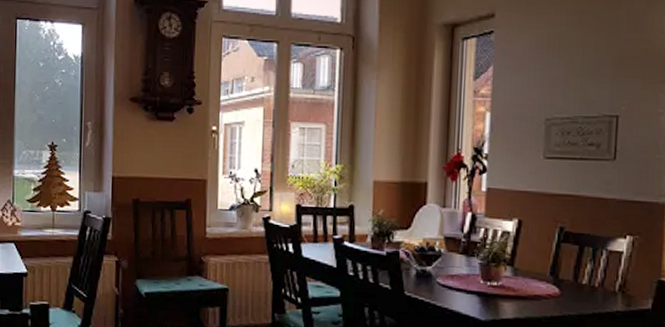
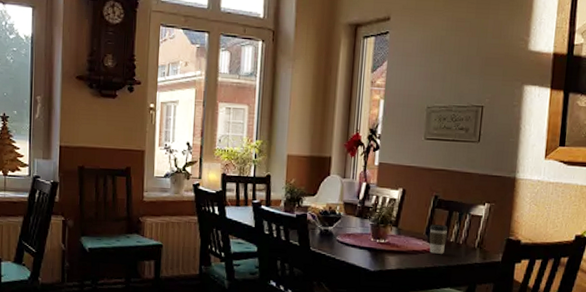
coffee cup: none [554,263,579,300] -> present [429,224,449,254]

